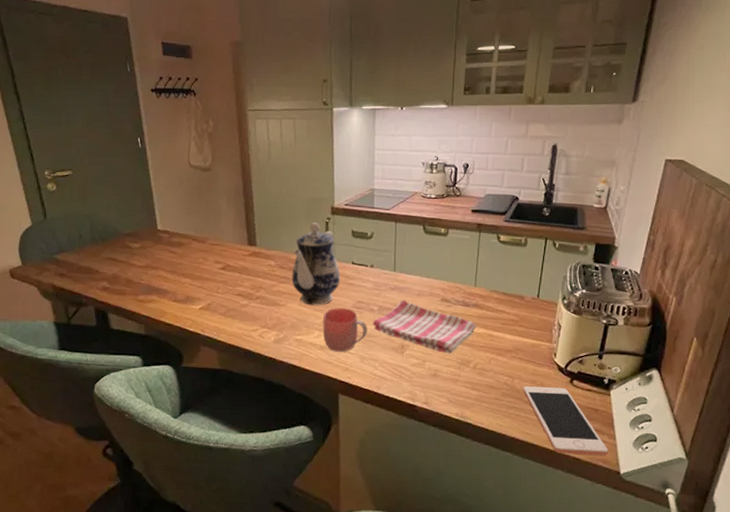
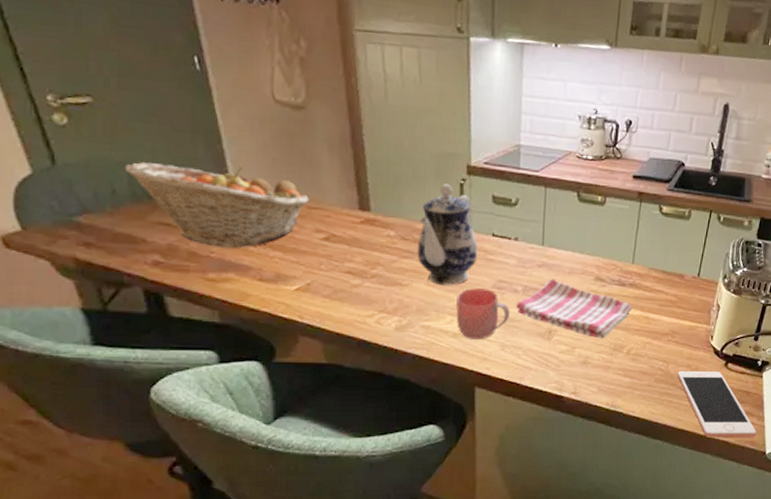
fruit basket: none [88,215,212,276] -> present [124,162,309,248]

